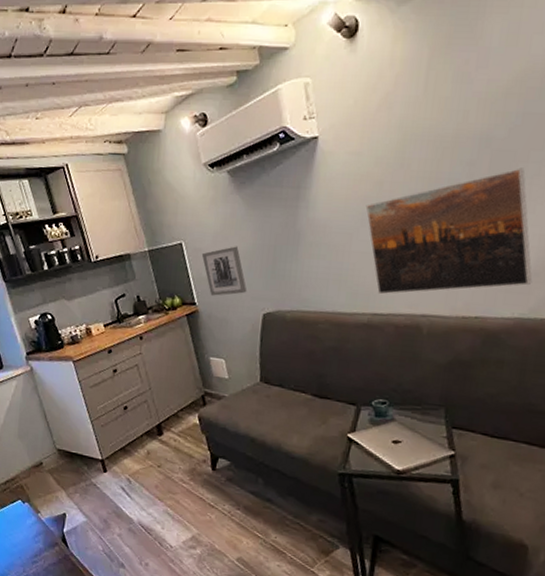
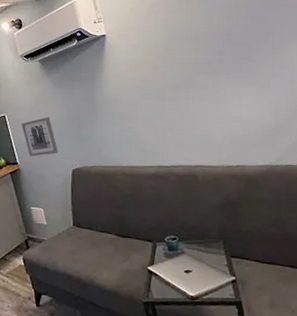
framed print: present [365,168,532,295] -> none [145,54,275,151]

